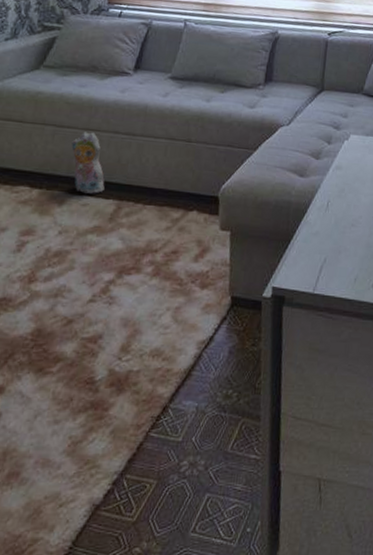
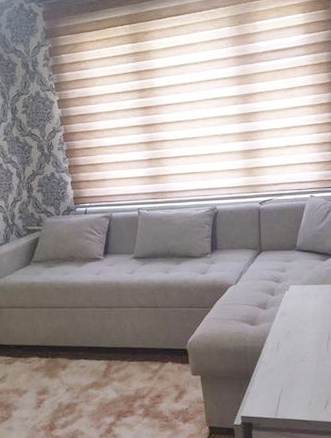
plush toy: present [71,131,105,194] -> none [65,309,96,358]

